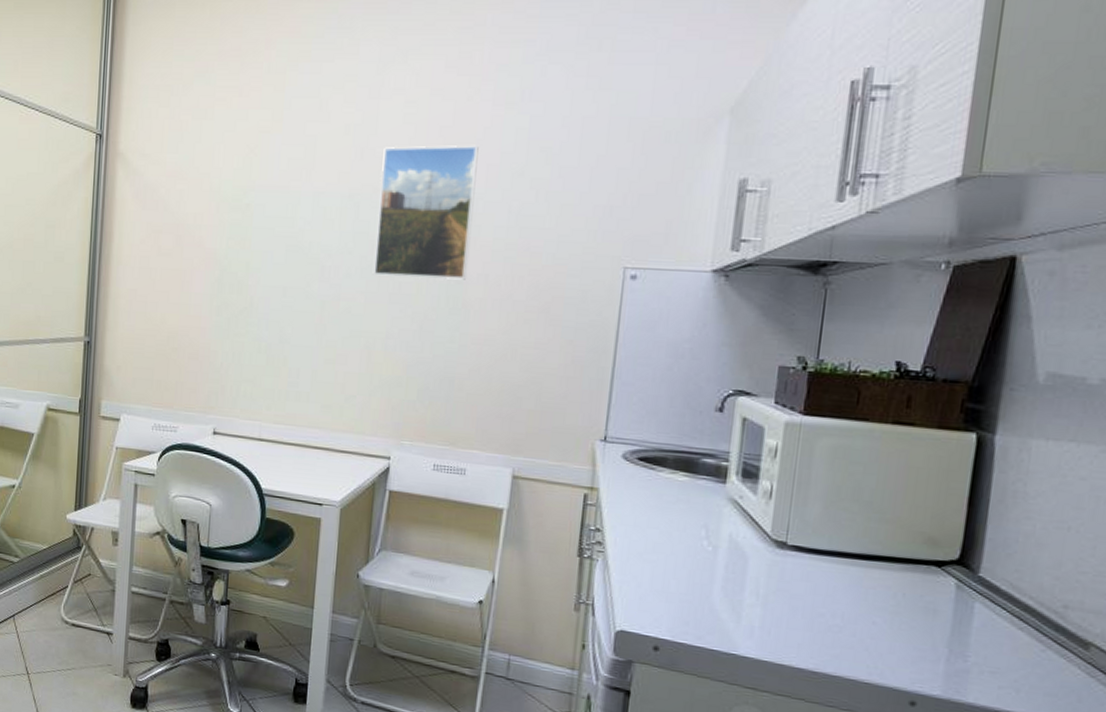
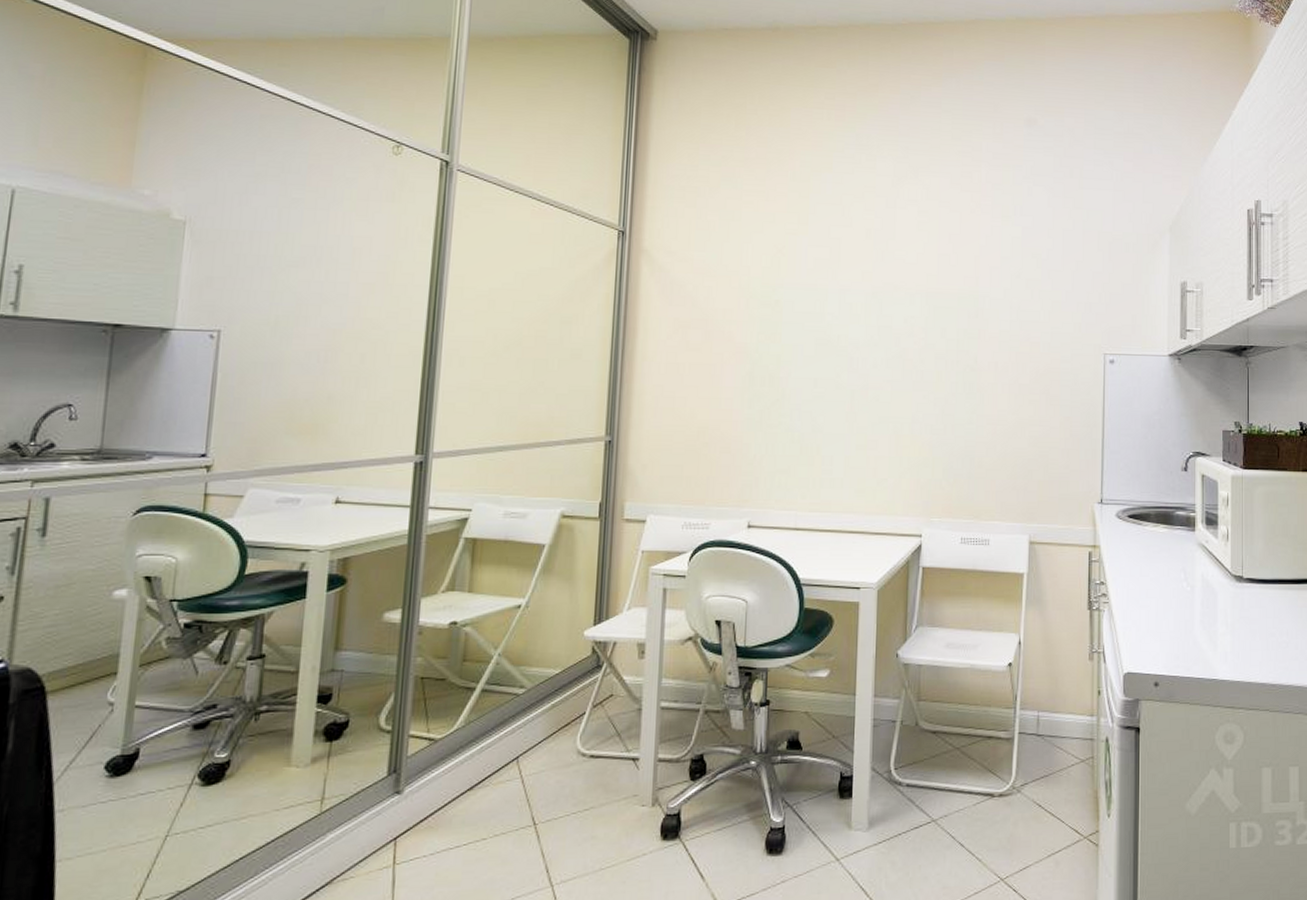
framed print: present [374,145,479,280] -> none [898,250,982,368]

